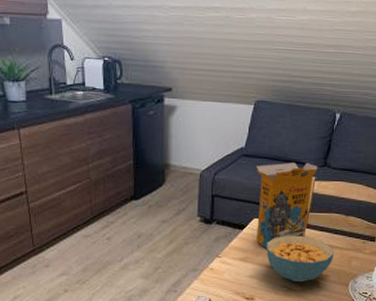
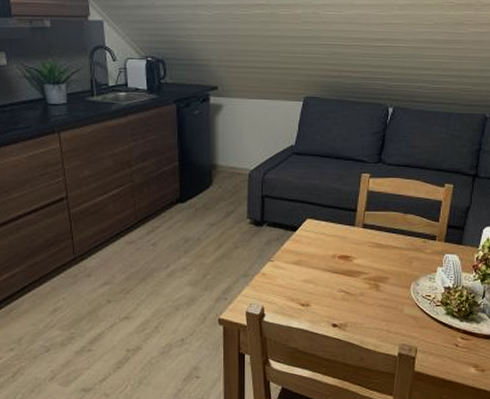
cereal box: present [256,162,318,249] -> none [308,159,372,251]
cereal bowl: present [266,235,335,283] -> none [321,236,394,286]

